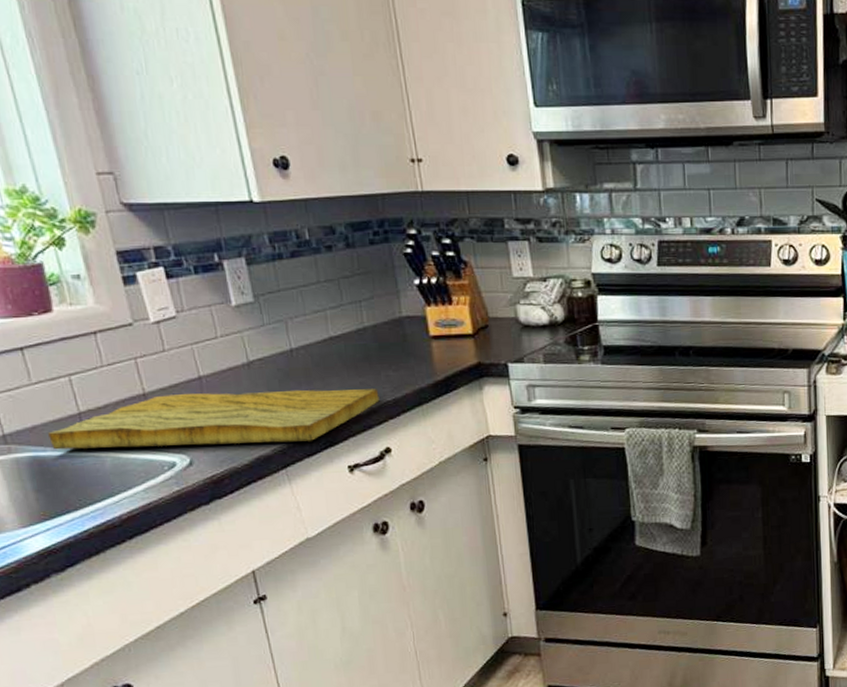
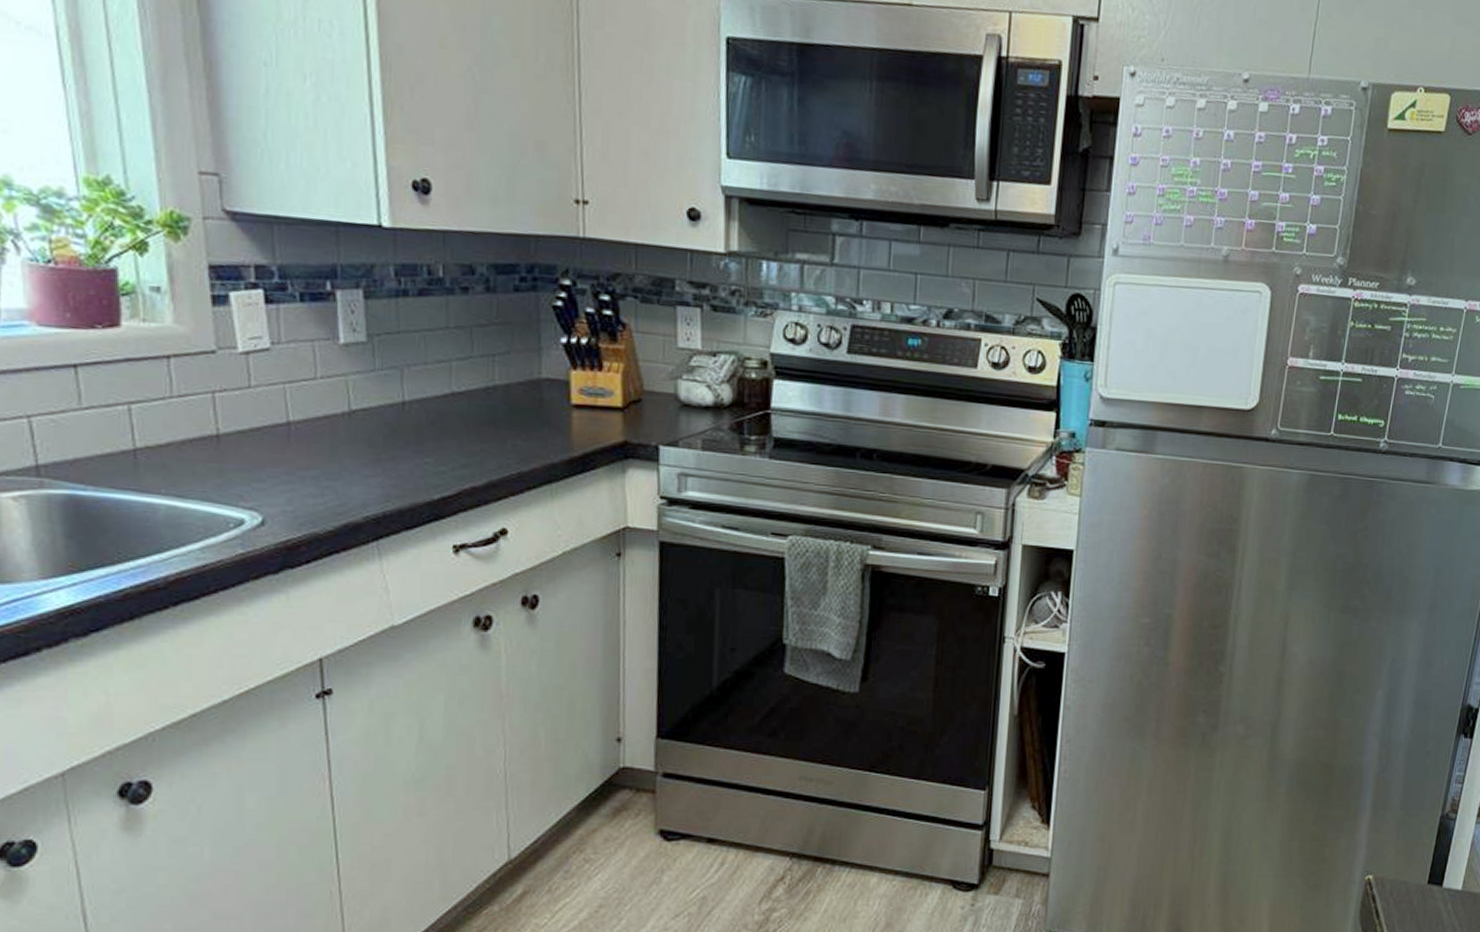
cutting board: present [48,389,380,450] -> none [93,439,502,512]

